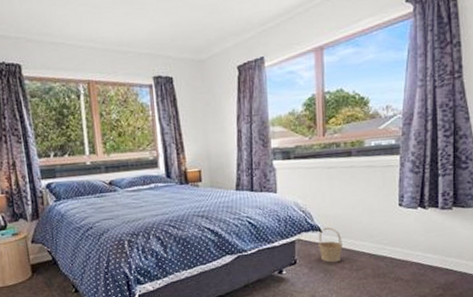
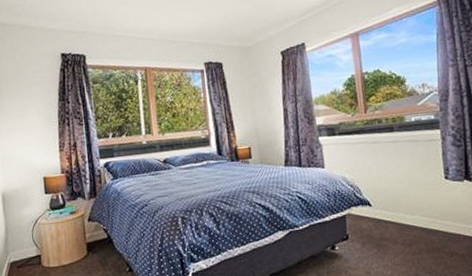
basket: present [318,227,343,263] -> none [369,201,394,238]

